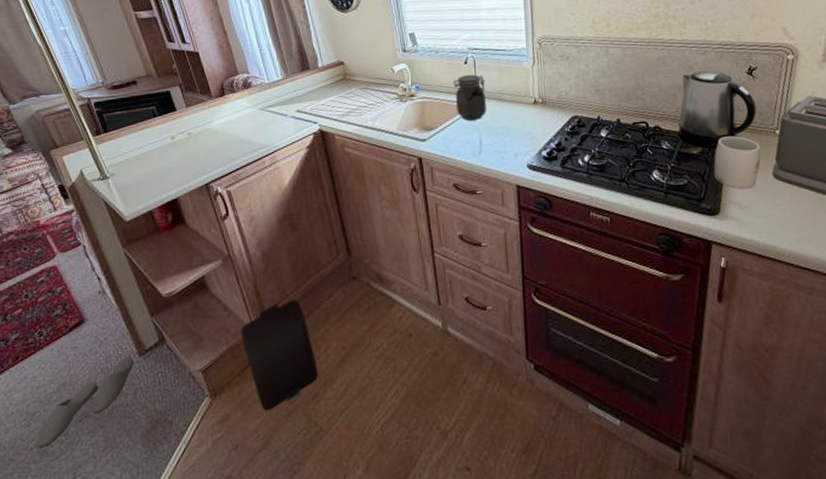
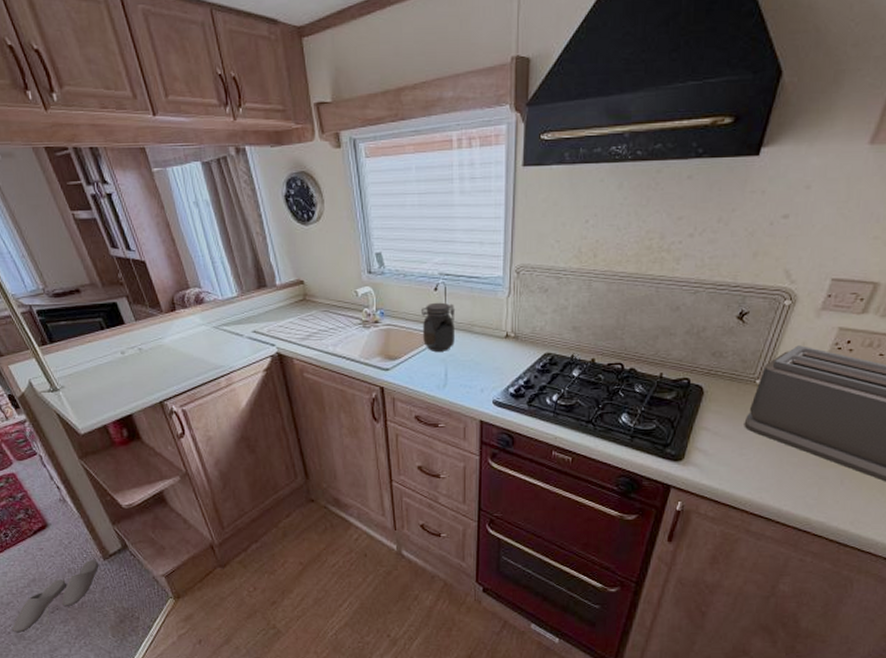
pedal bin: present [240,300,318,411] -> none [200,517,276,613]
kettle: present [677,71,757,150] -> none [653,313,741,396]
mug: present [713,136,761,189] -> none [684,383,737,437]

